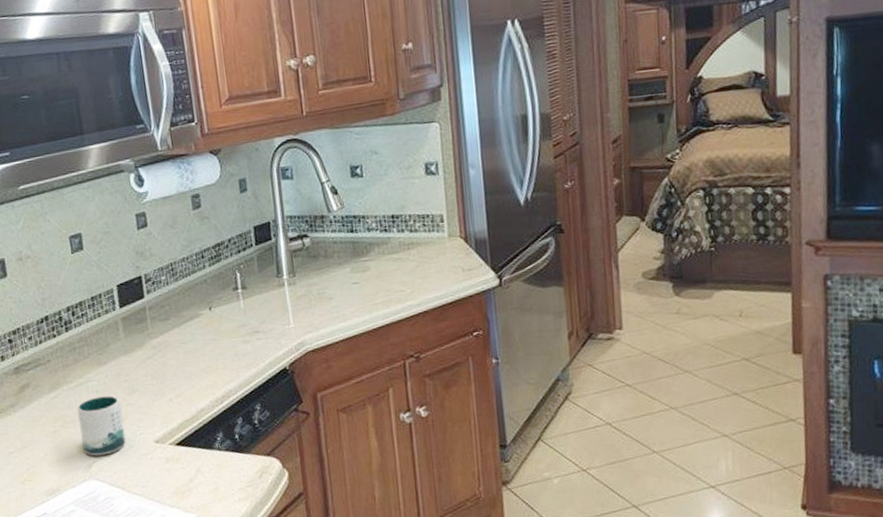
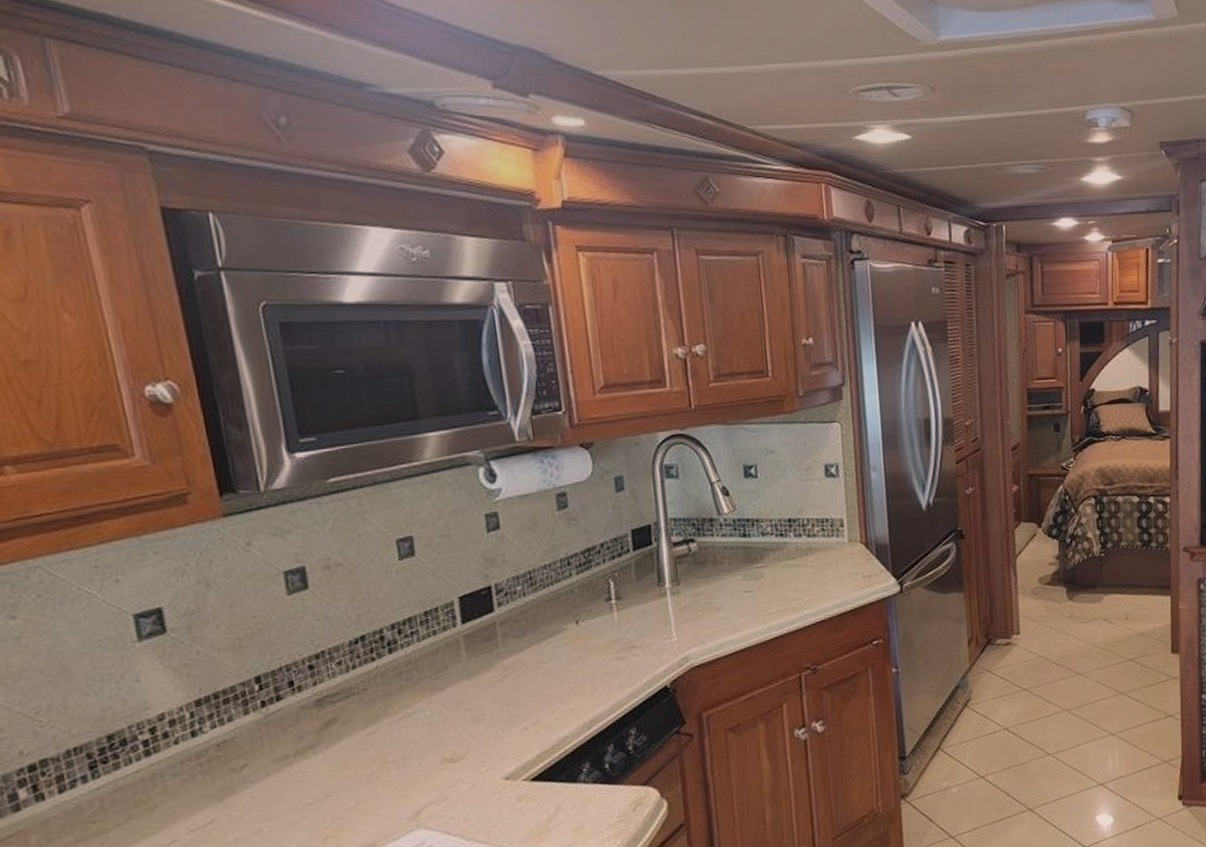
mug: present [77,395,126,456] -> none [402,727,467,801]

